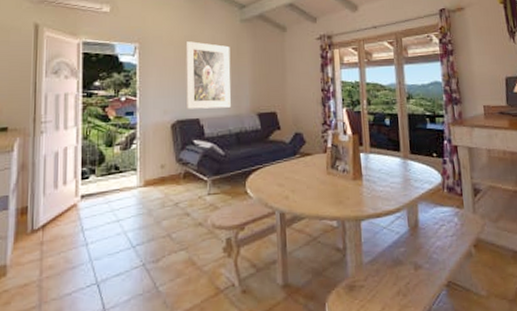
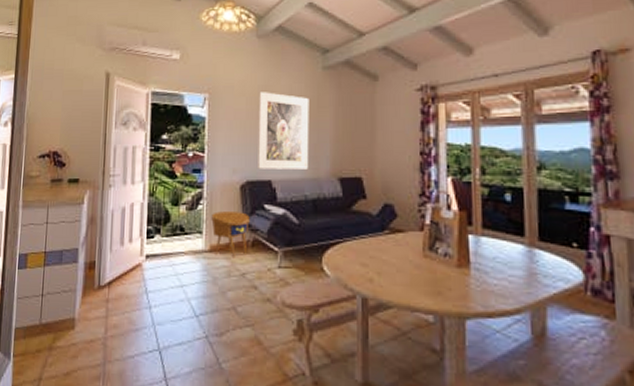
side table: none [145,148,181,190] -> present [211,211,250,258]

